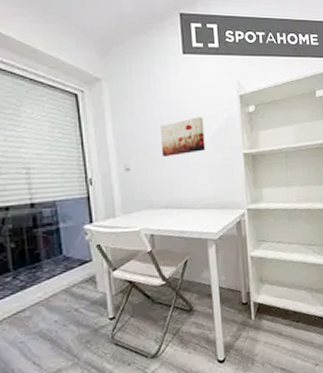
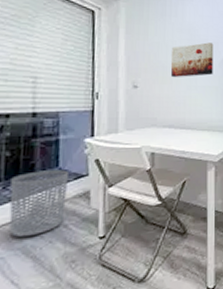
waste bin: none [20,257,75,322] -> present [9,170,68,237]

